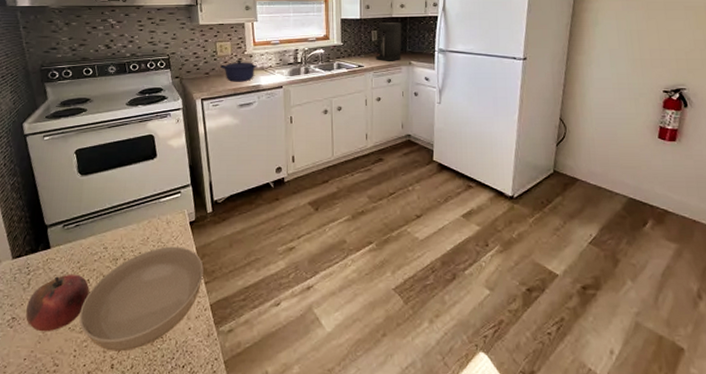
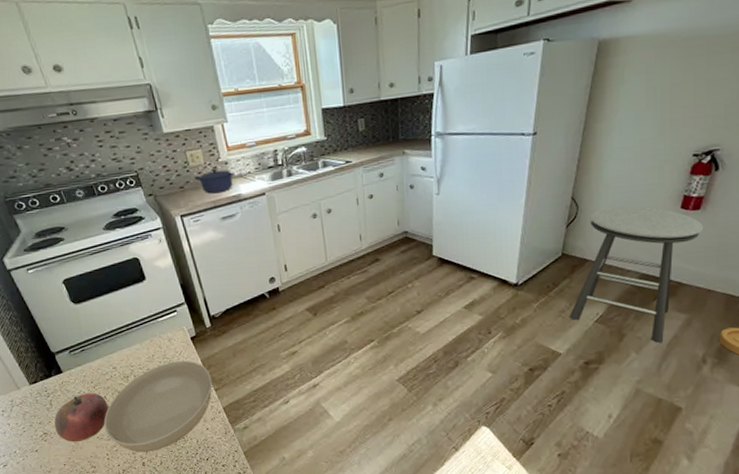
coffee maker: present [375,23,402,61] -> none [364,106,394,153]
stool: none [564,131,681,272] -> present [570,206,704,343]

